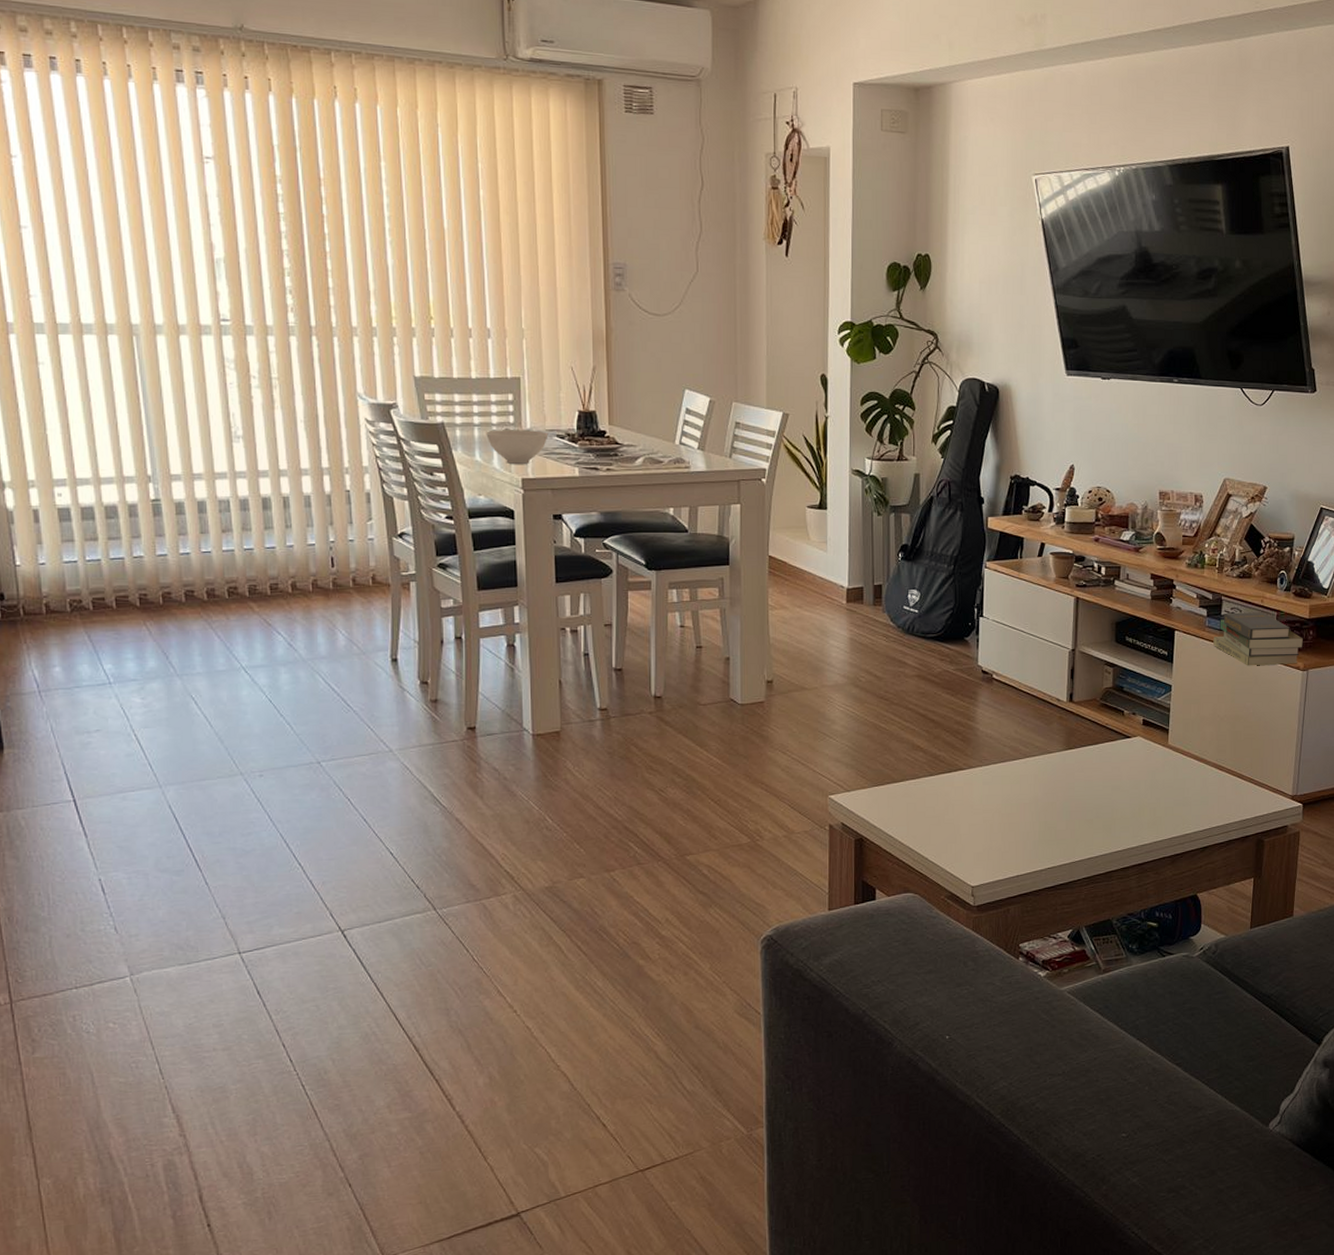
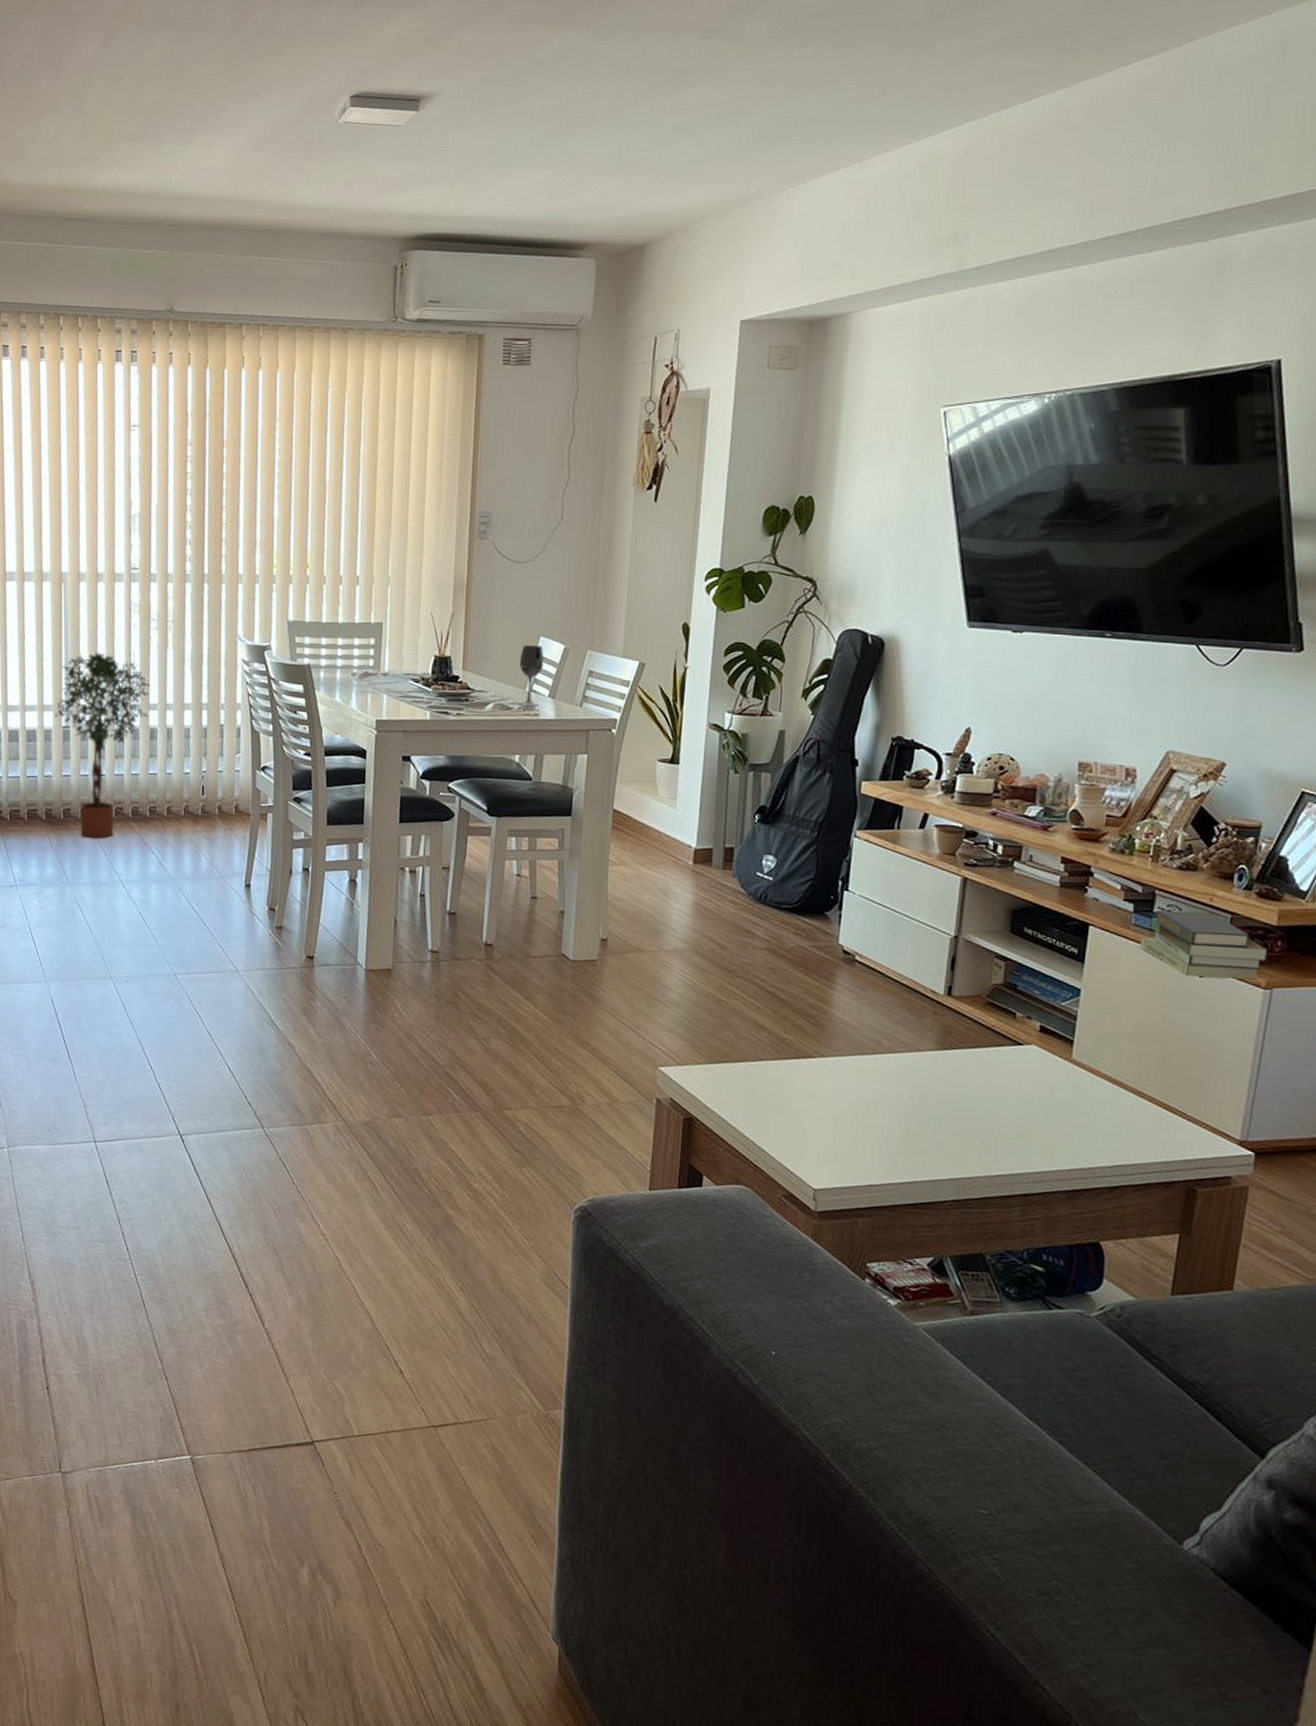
potted tree: none [139,414,260,624] -> present [54,652,151,839]
bowl: present [486,430,549,464] -> none [347,672,405,706]
wine glass: none [666,397,691,460] -> present [518,644,544,707]

